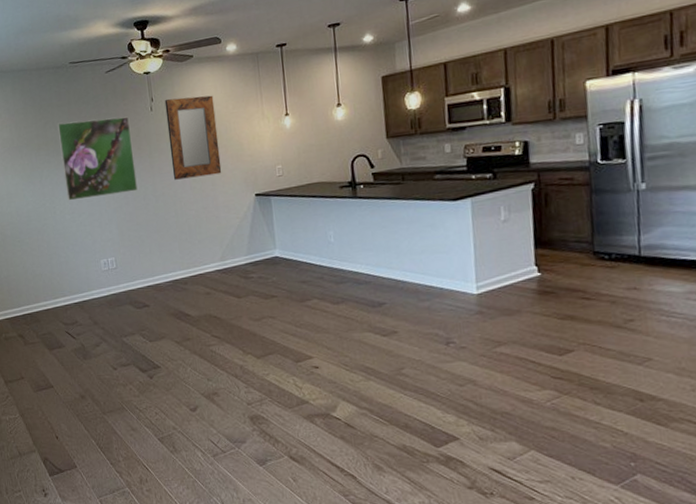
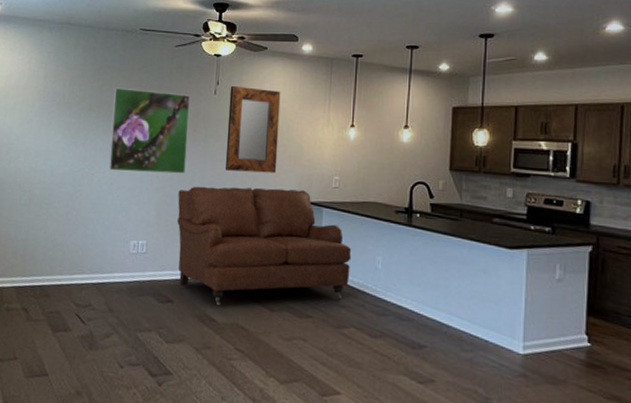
sofa: none [135,184,306,302] -> present [177,186,352,306]

